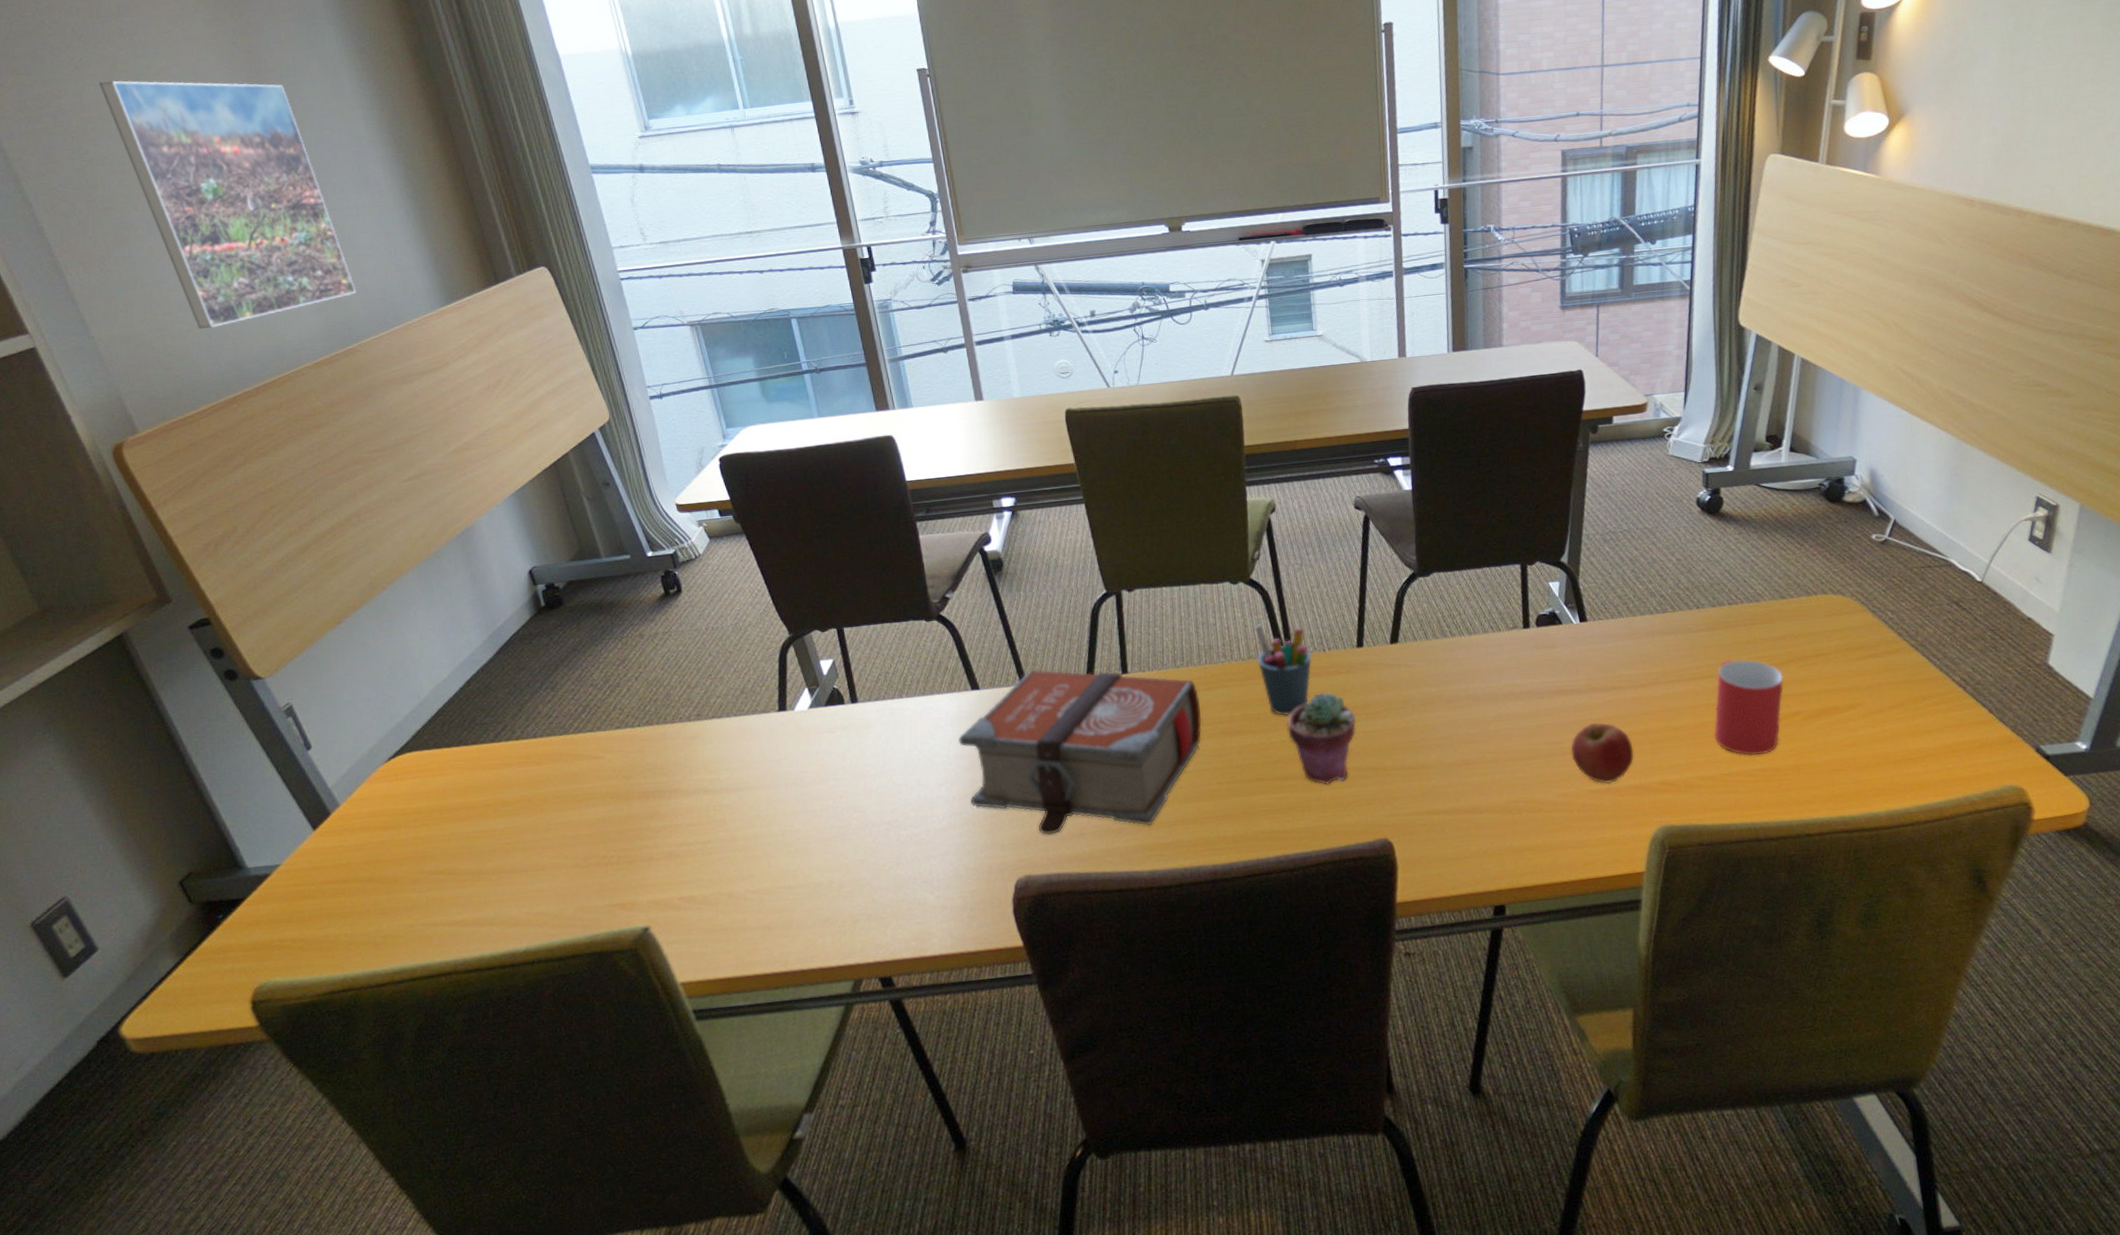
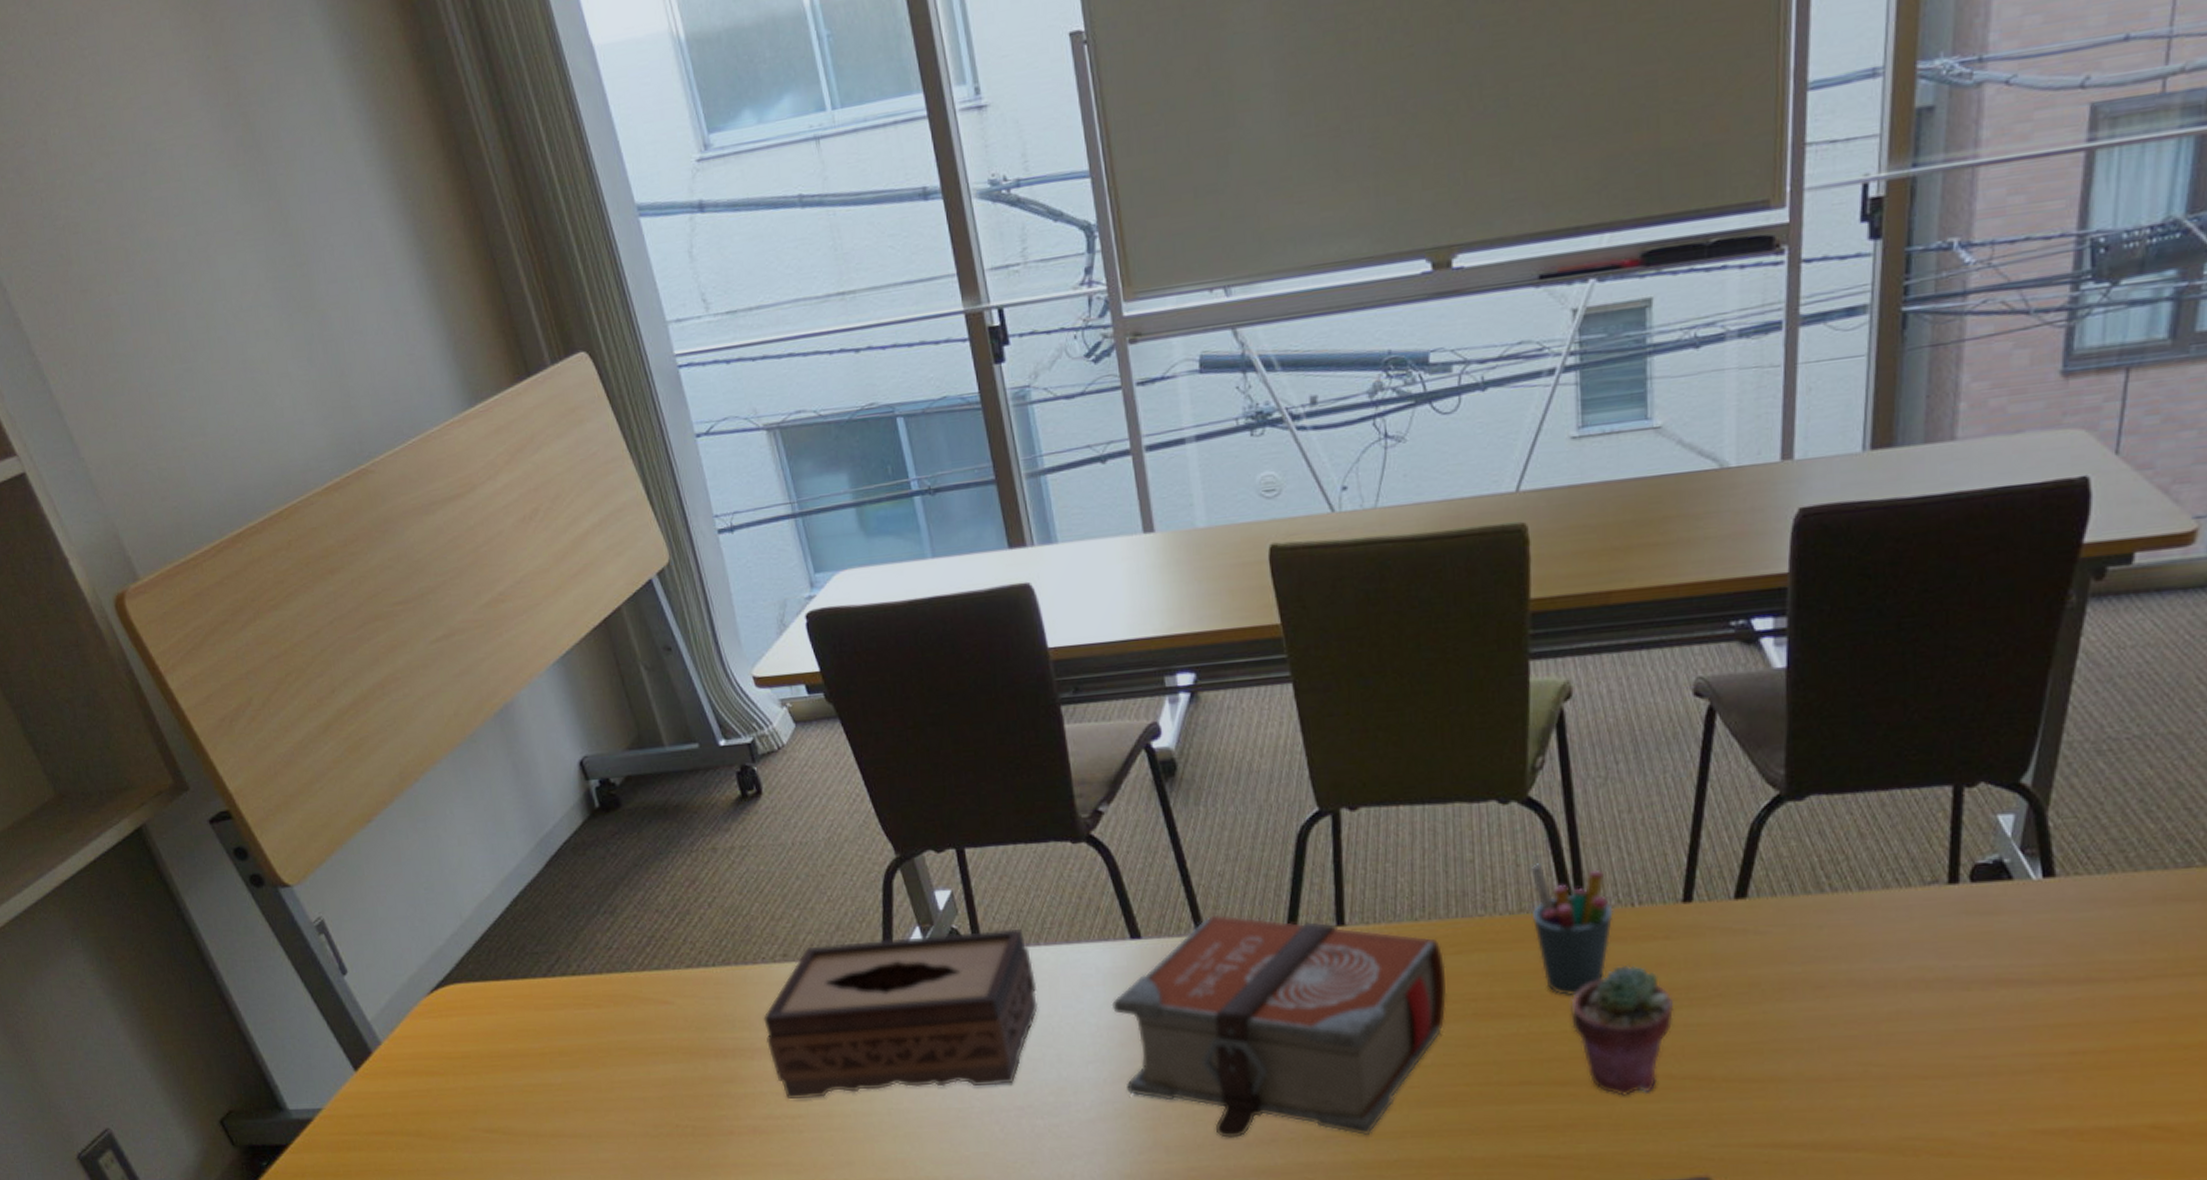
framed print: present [99,80,357,329] -> none [64,111,366,446]
tissue box: none [679,686,902,828] -> present [762,928,1039,1099]
apple: present [1570,722,1634,784] -> none [2008,1030,2112,1123]

